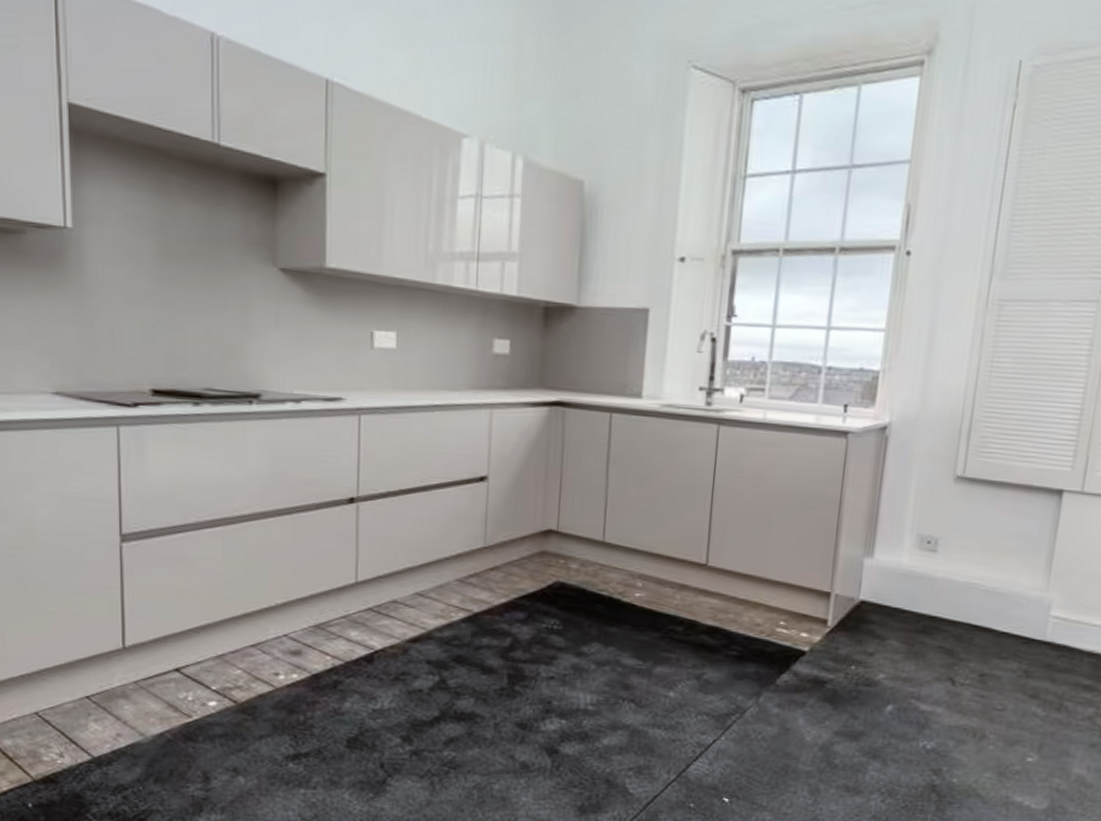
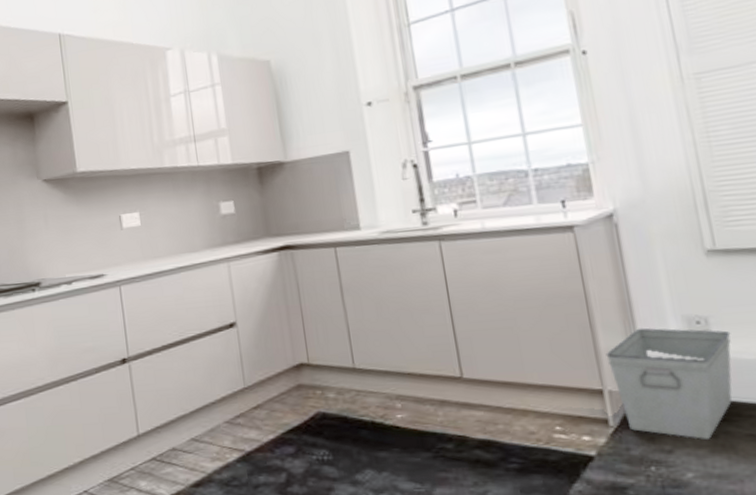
storage bin: none [842,540,953,647] -> present [606,327,732,439]

